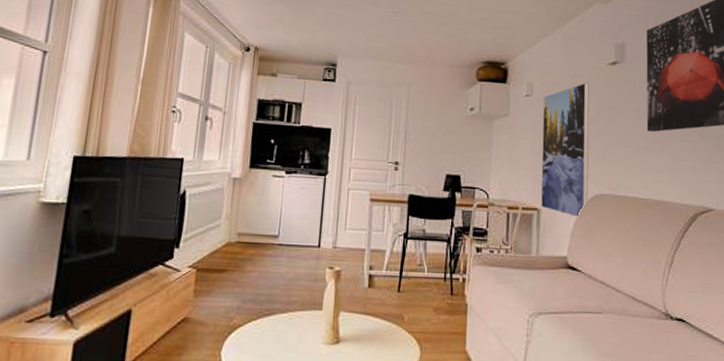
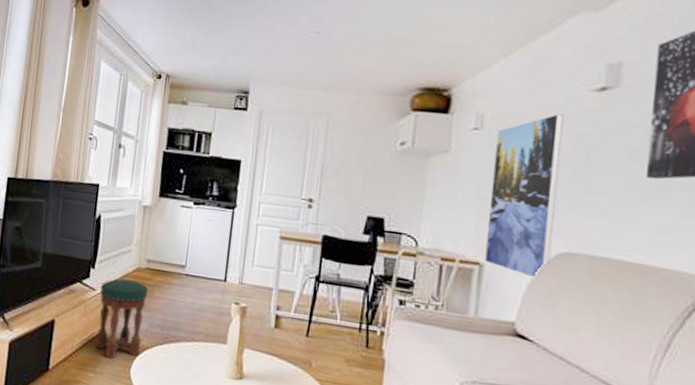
stool: none [180,256,239,344] -> present [95,278,148,360]

